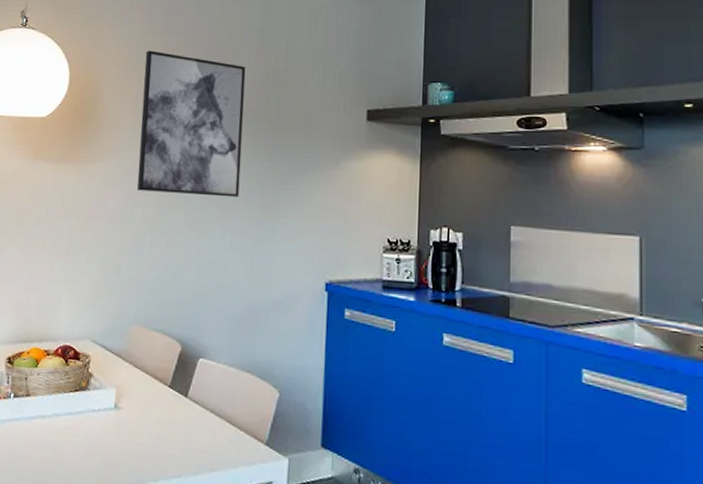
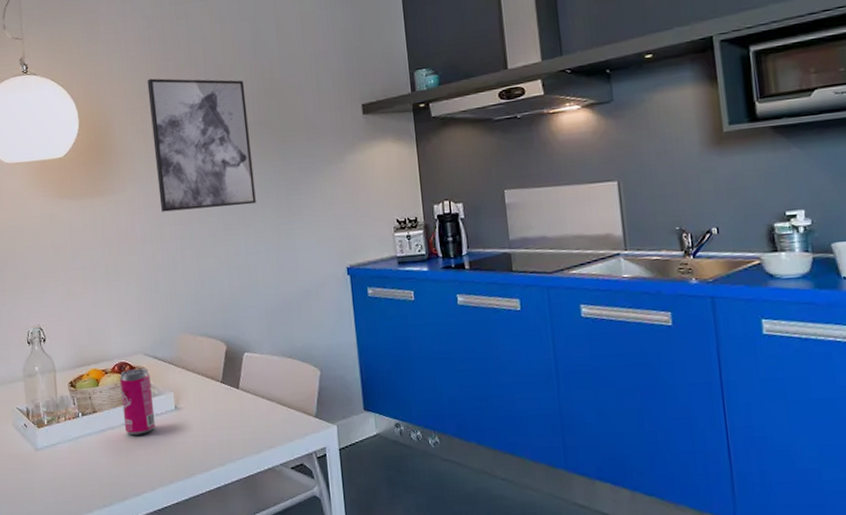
beverage can: none [56,354,94,431] -> present [119,368,156,436]

